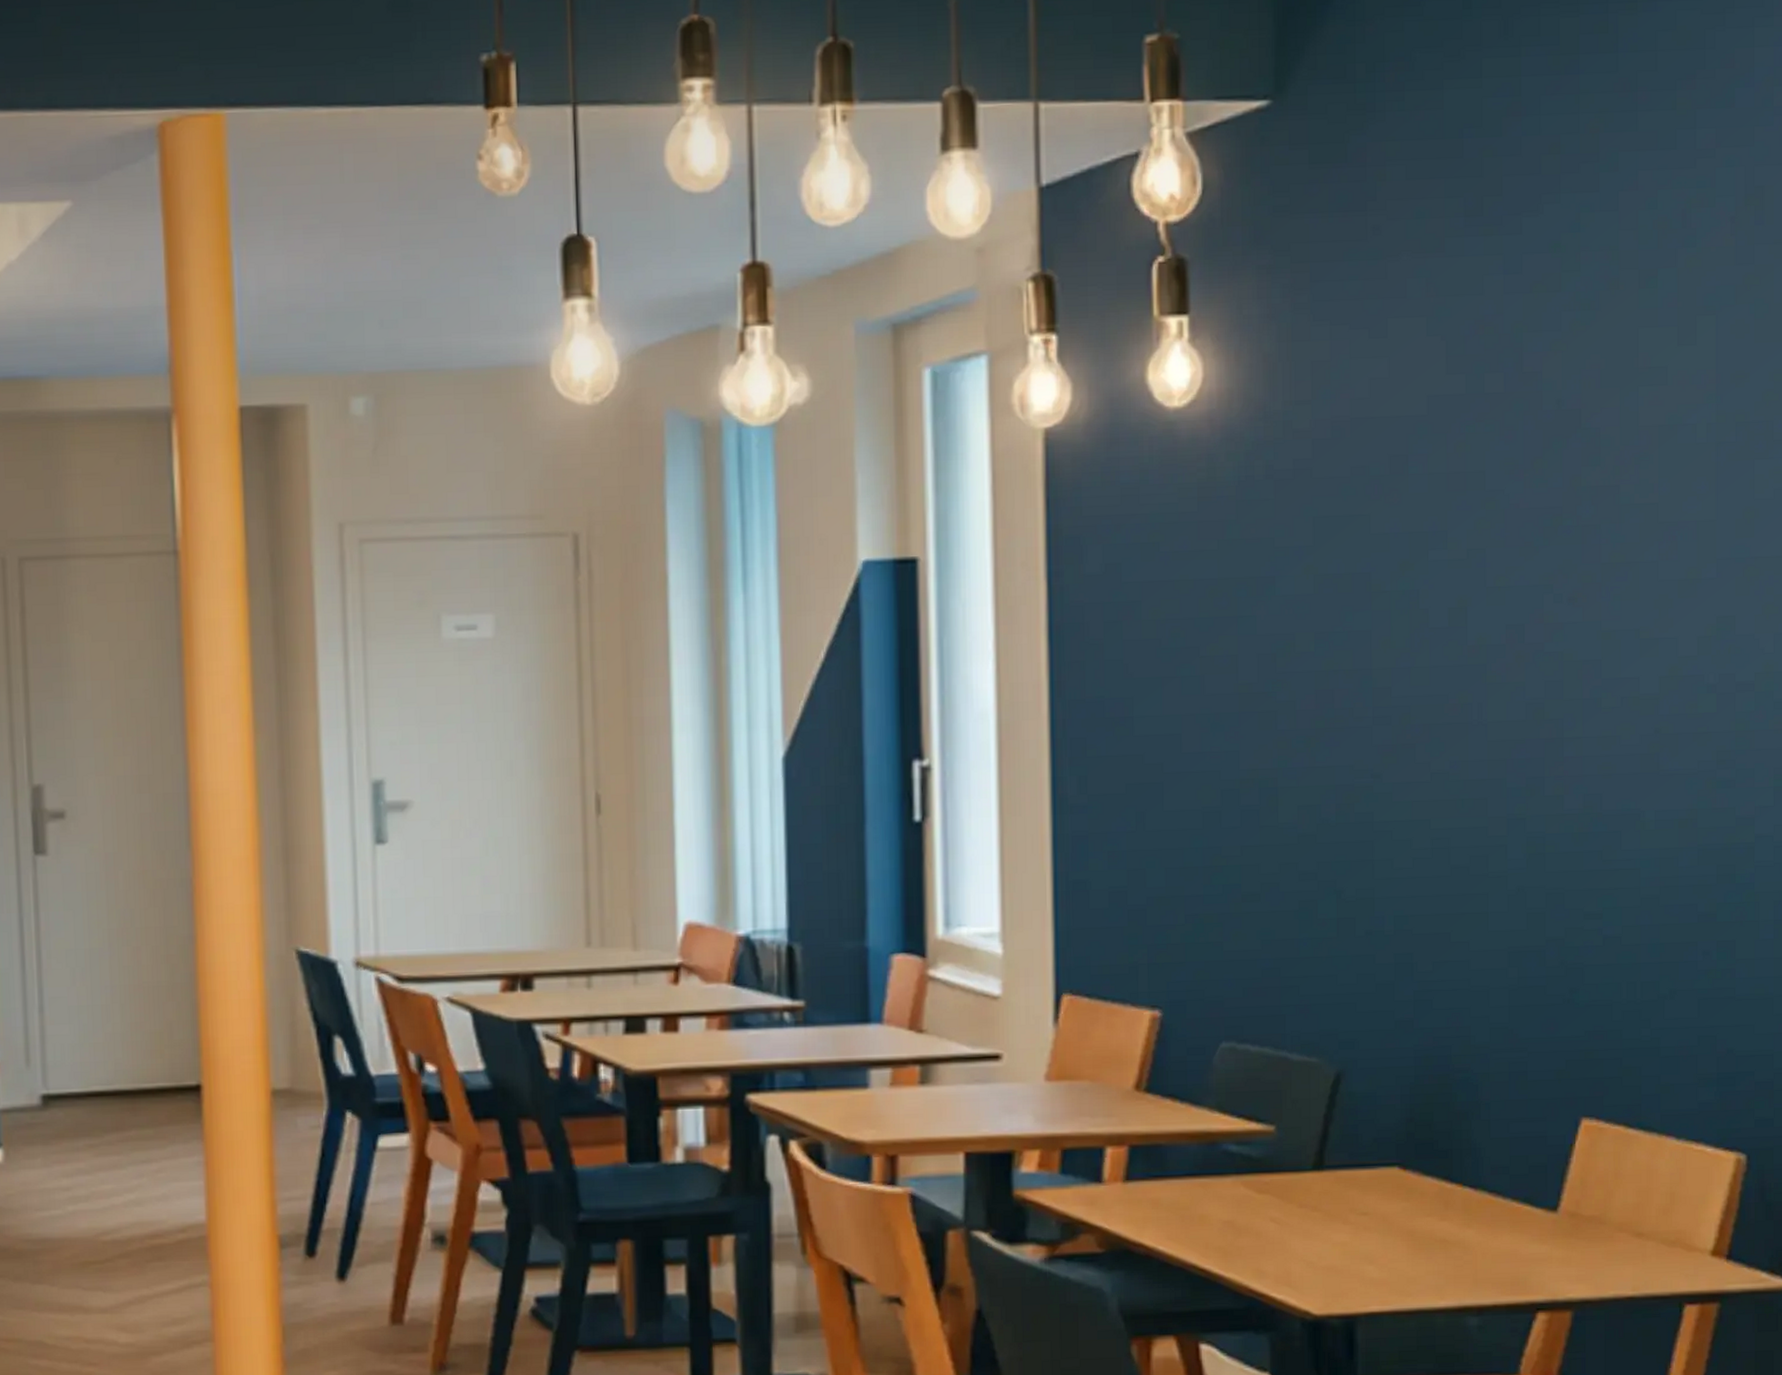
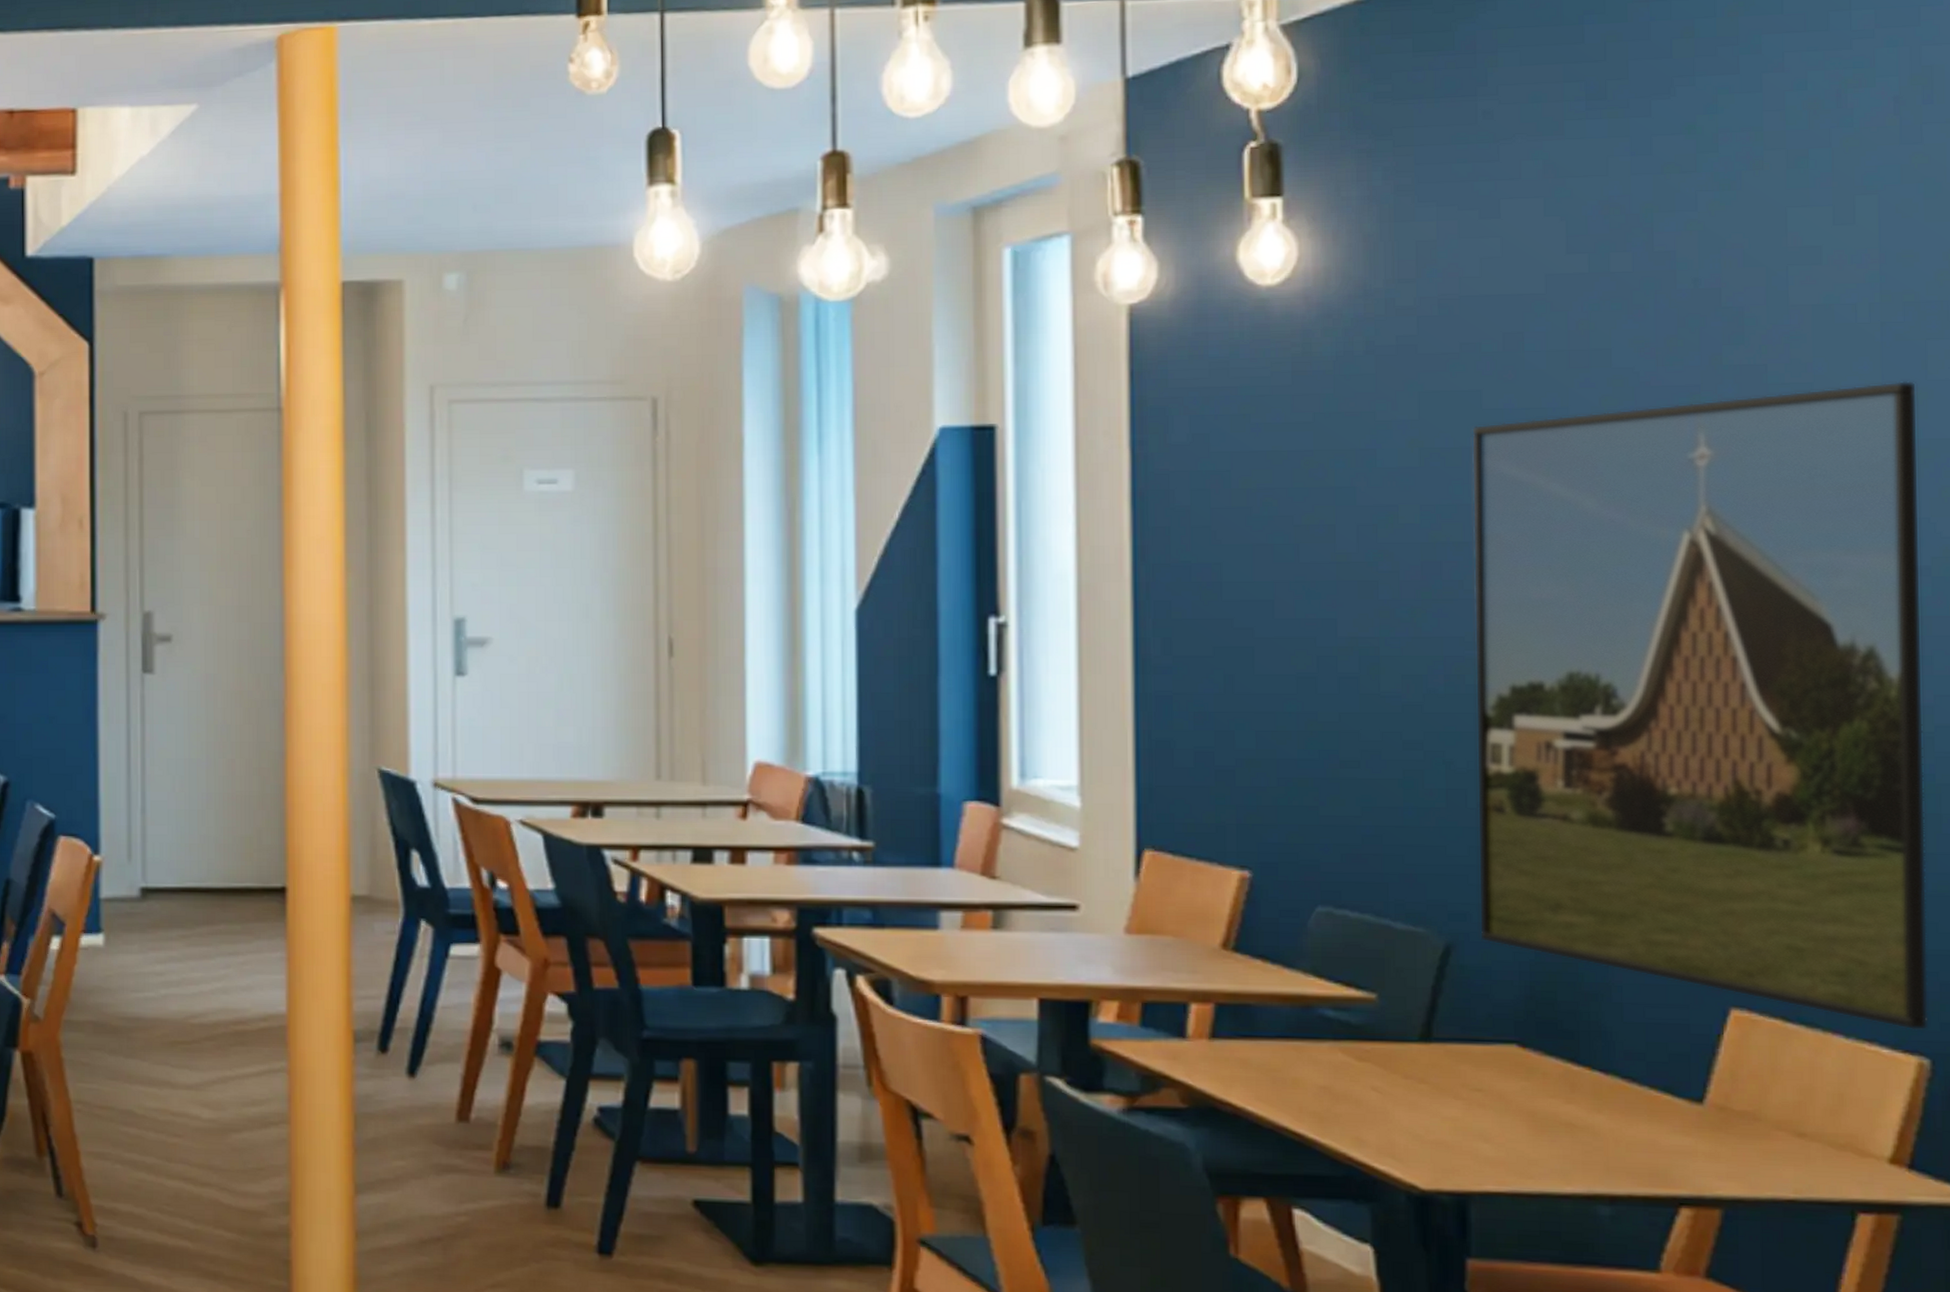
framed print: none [1360,500,1746,1128] -> present [1471,381,1929,1031]

